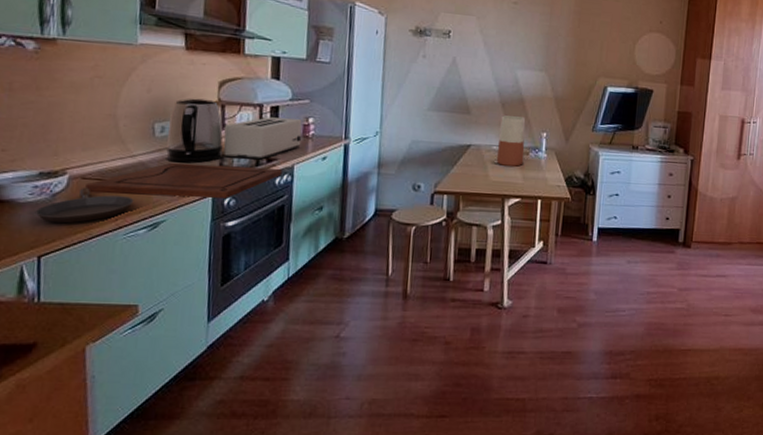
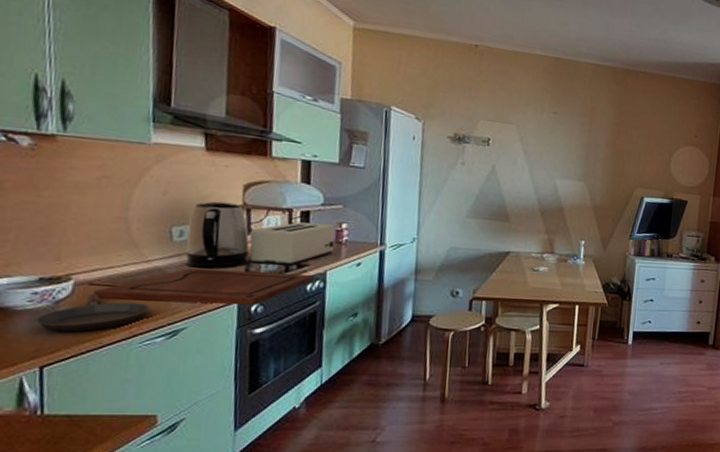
vase: present [496,115,526,167] -> none [535,223,564,274]
books: none [591,127,629,150] -> present [628,236,664,257]

